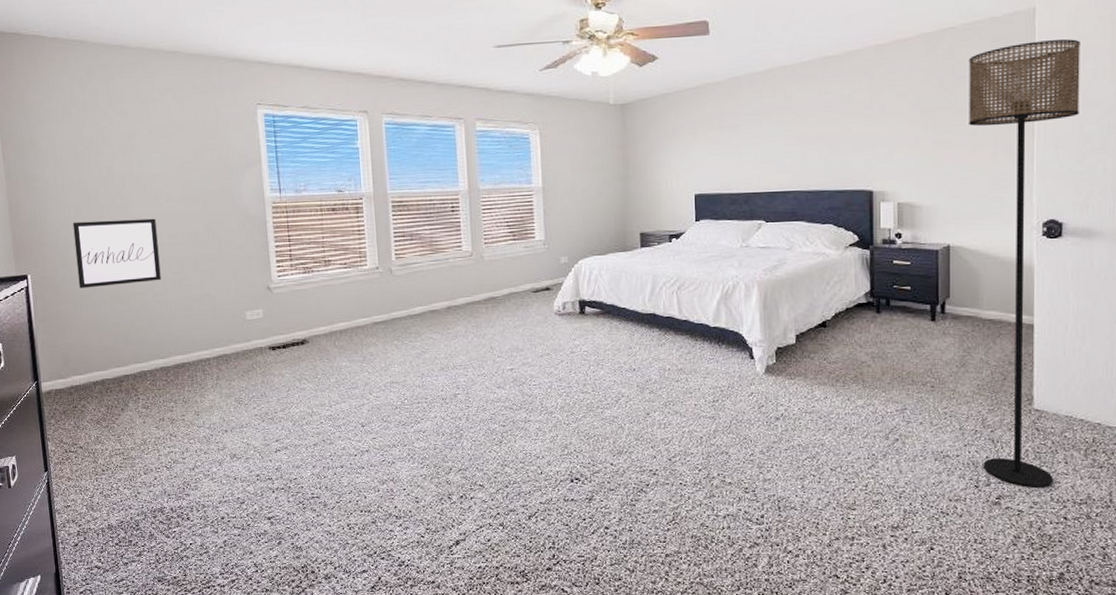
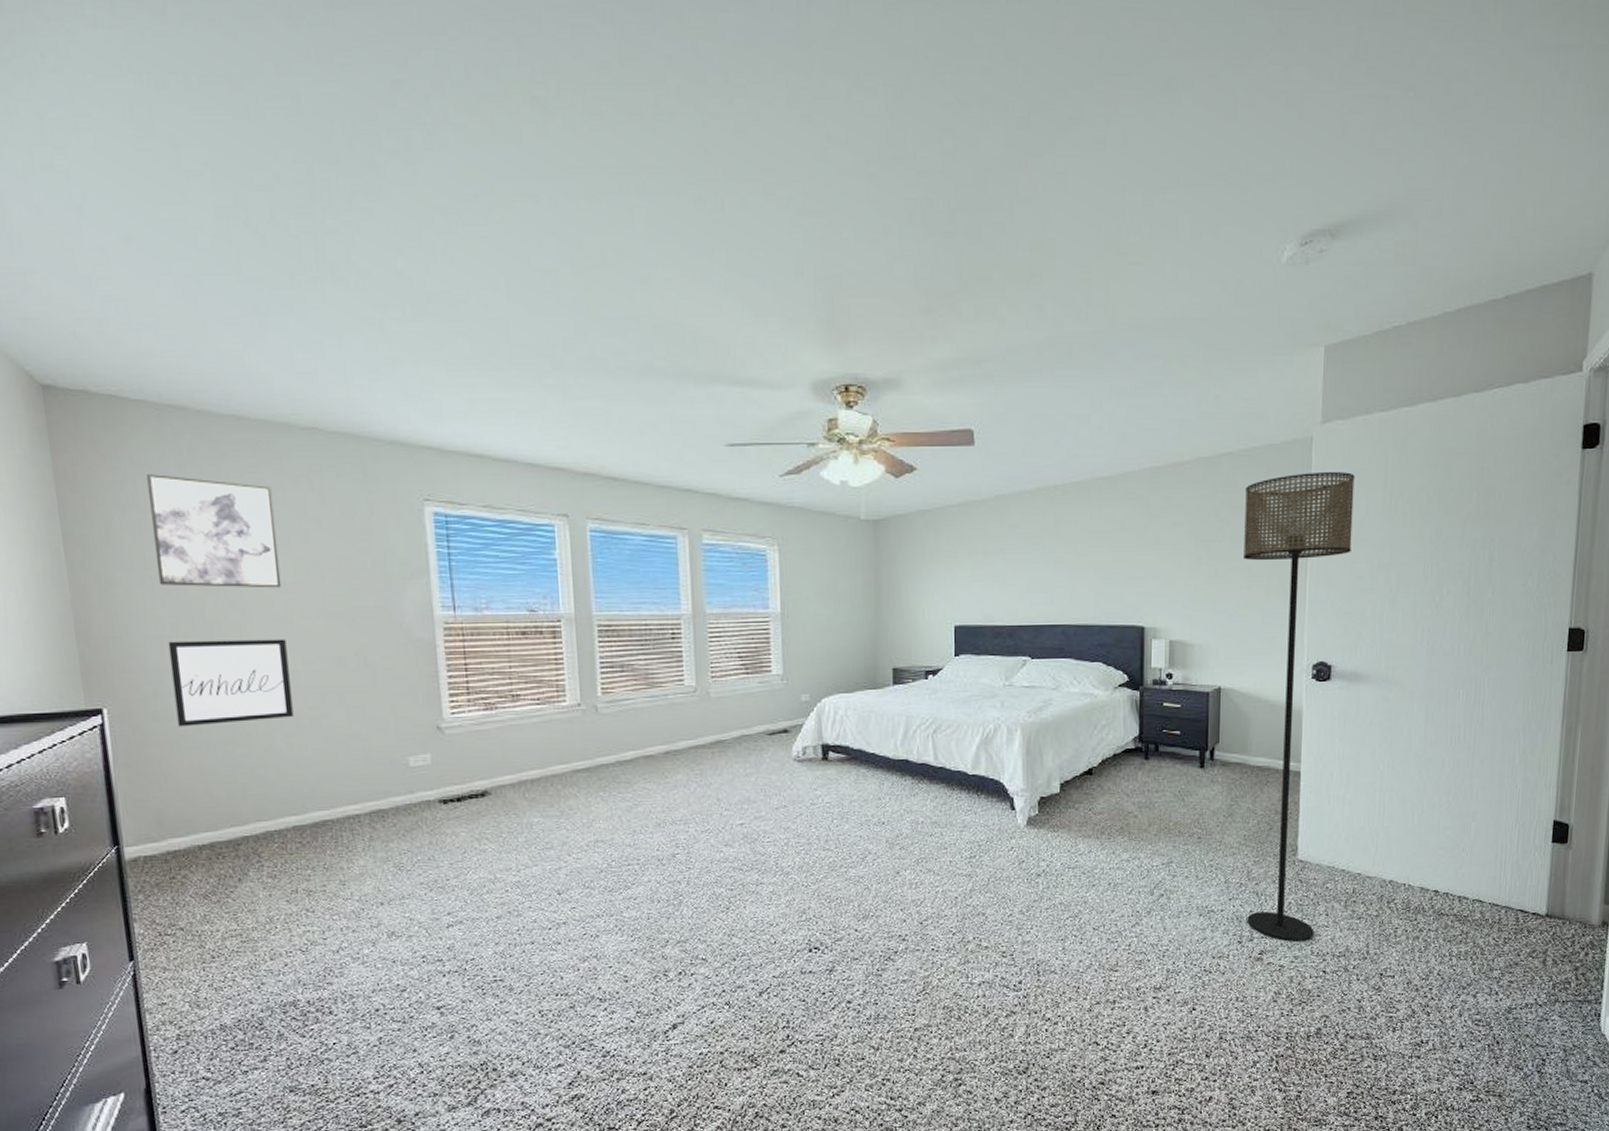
wall art: none [58,94,153,179] -> present [146,474,282,588]

